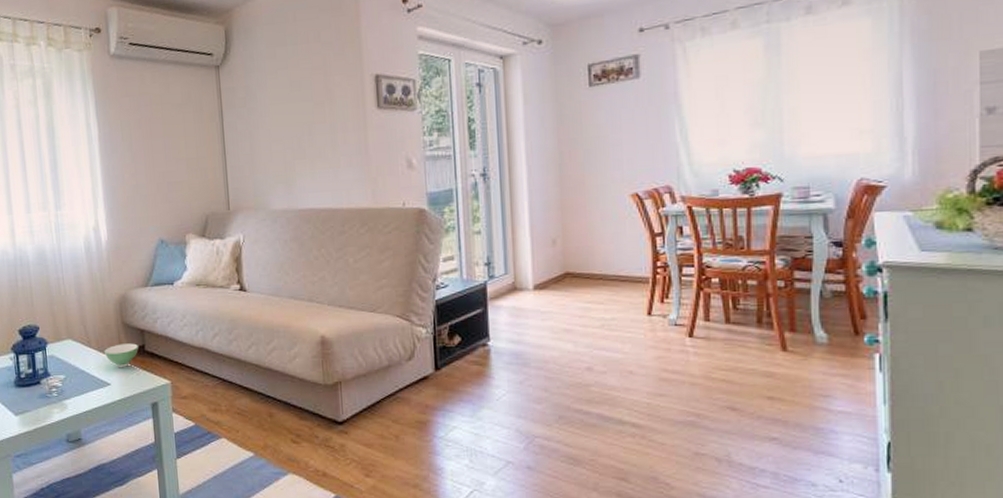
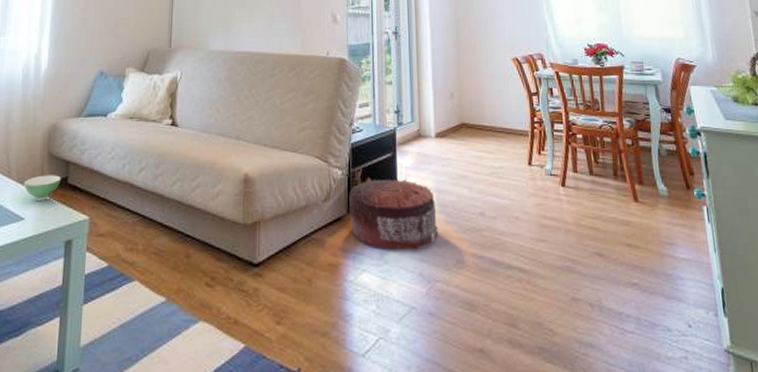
pouf: none [435,335,538,407] -> present [348,179,439,250]

